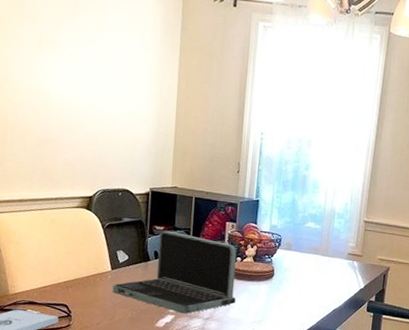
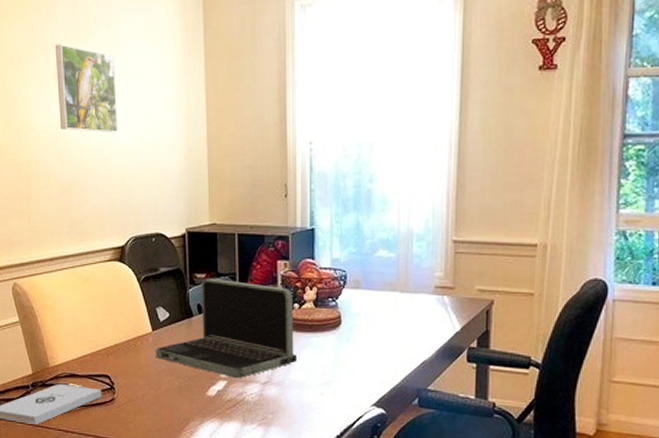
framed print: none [40,17,99,102] -> present [54,44,119,134]

